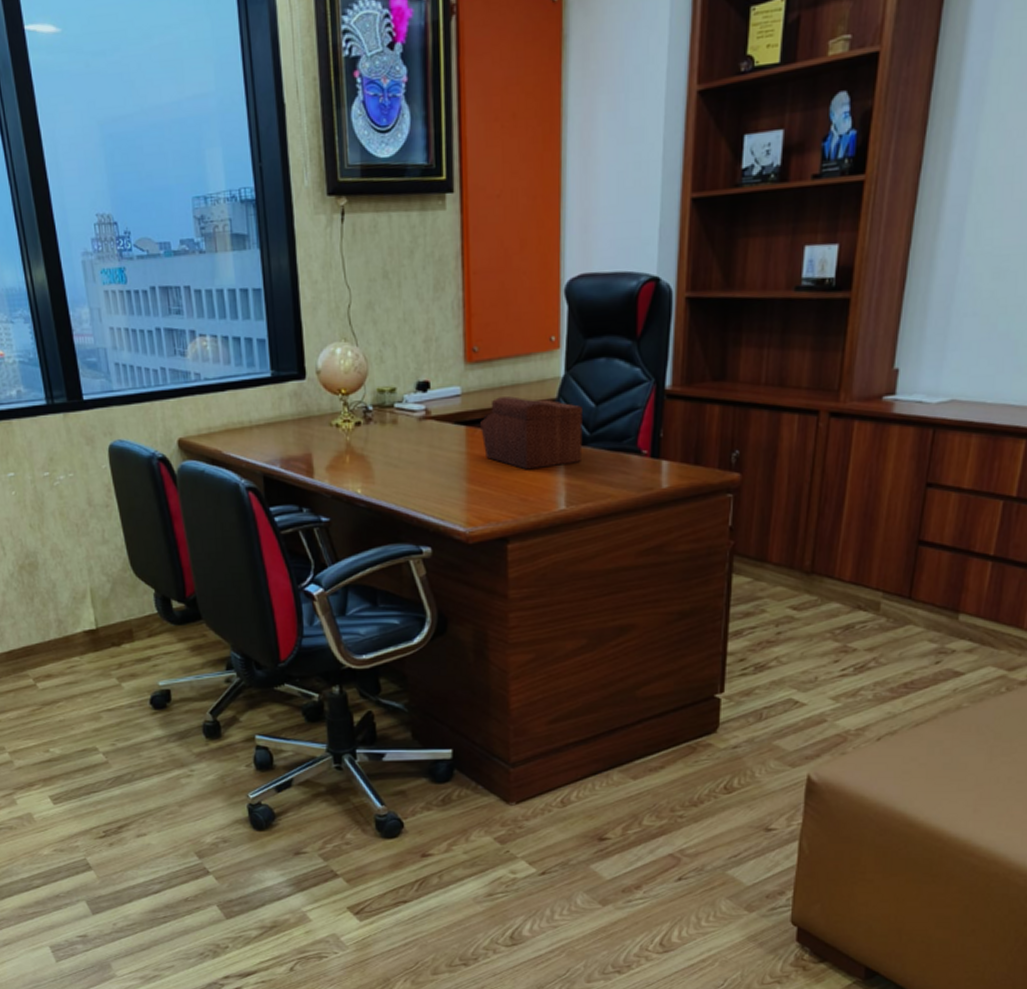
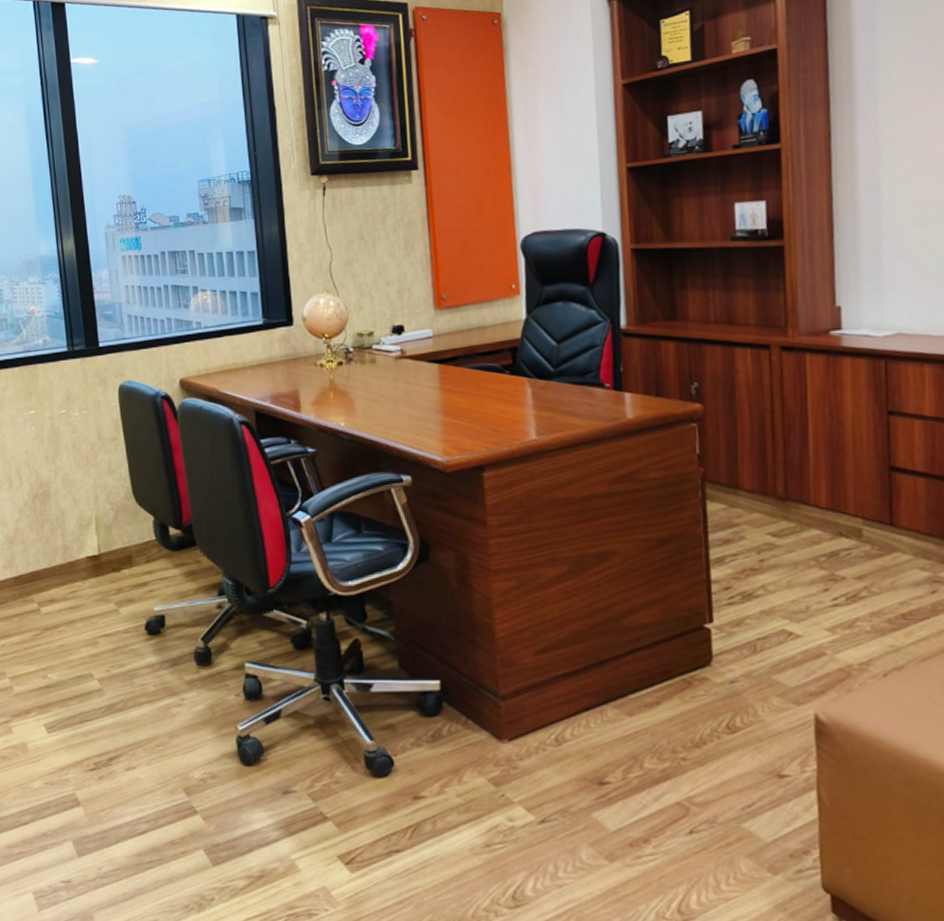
sewing box: present [480,396,583,470] -> none [451,337,548,403]

